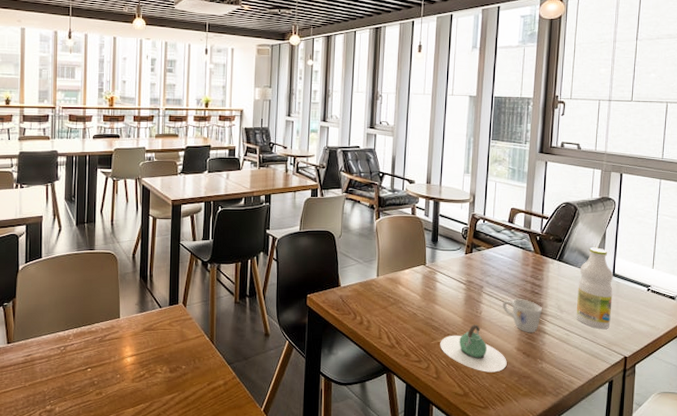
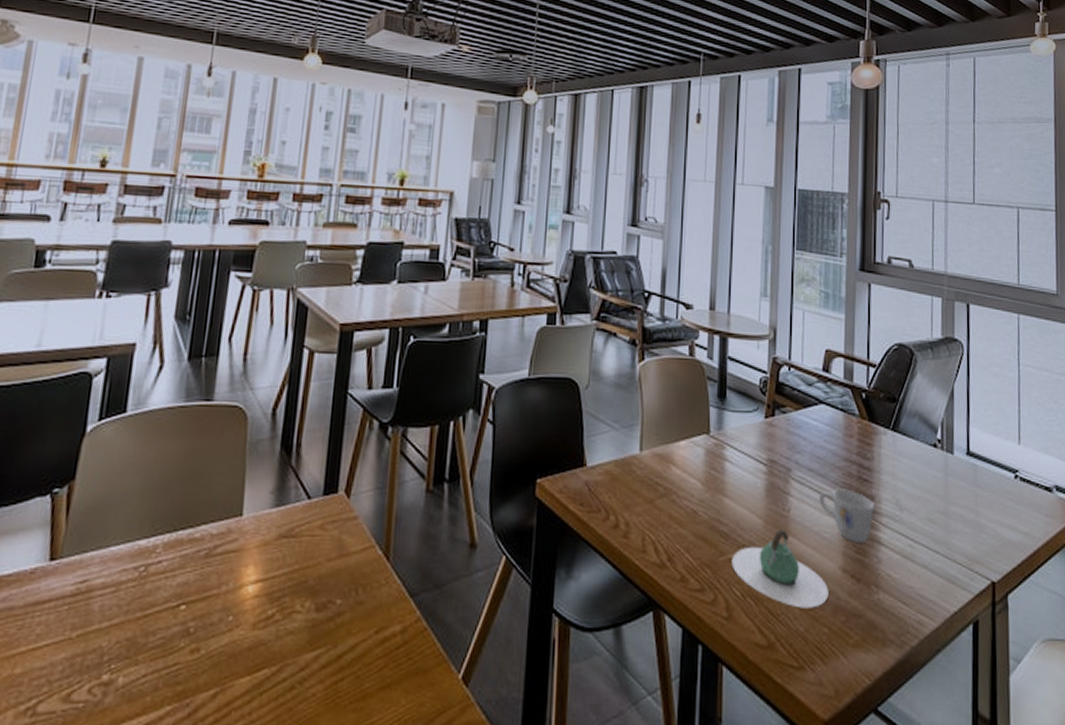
bottle: present [576,246,613,329] -> none [921,409,969,537]

